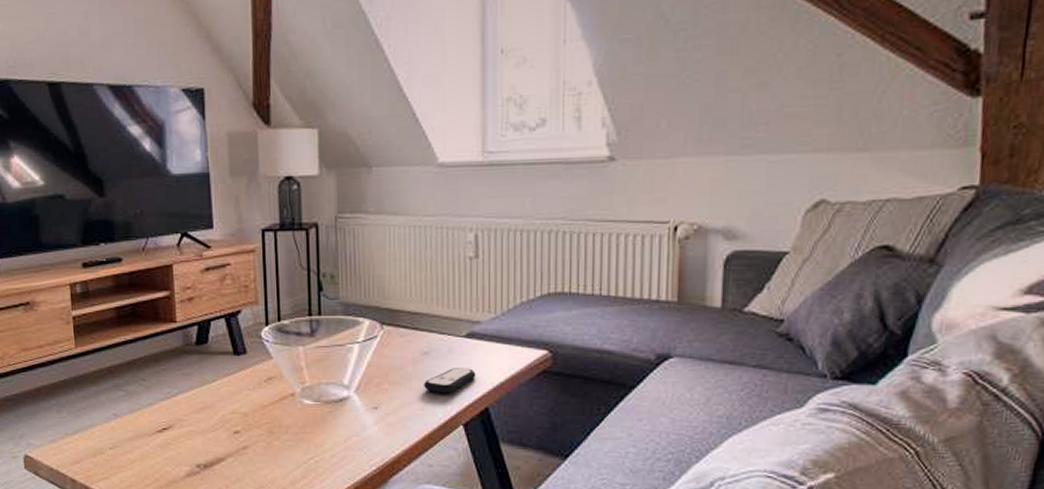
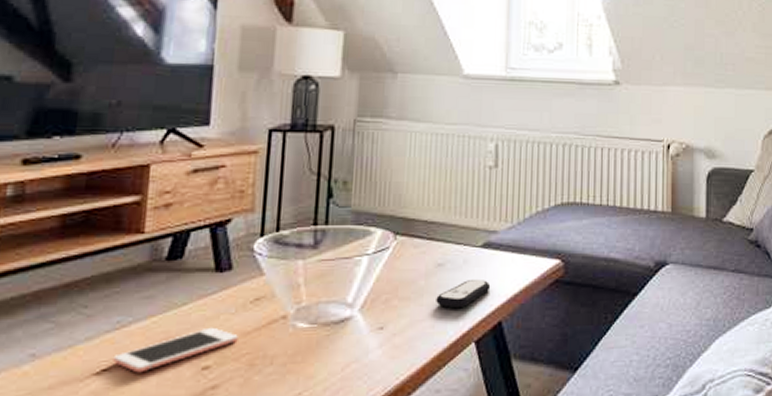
cell phone: none [169,400,258,433] -> present [113,327,238,373]

